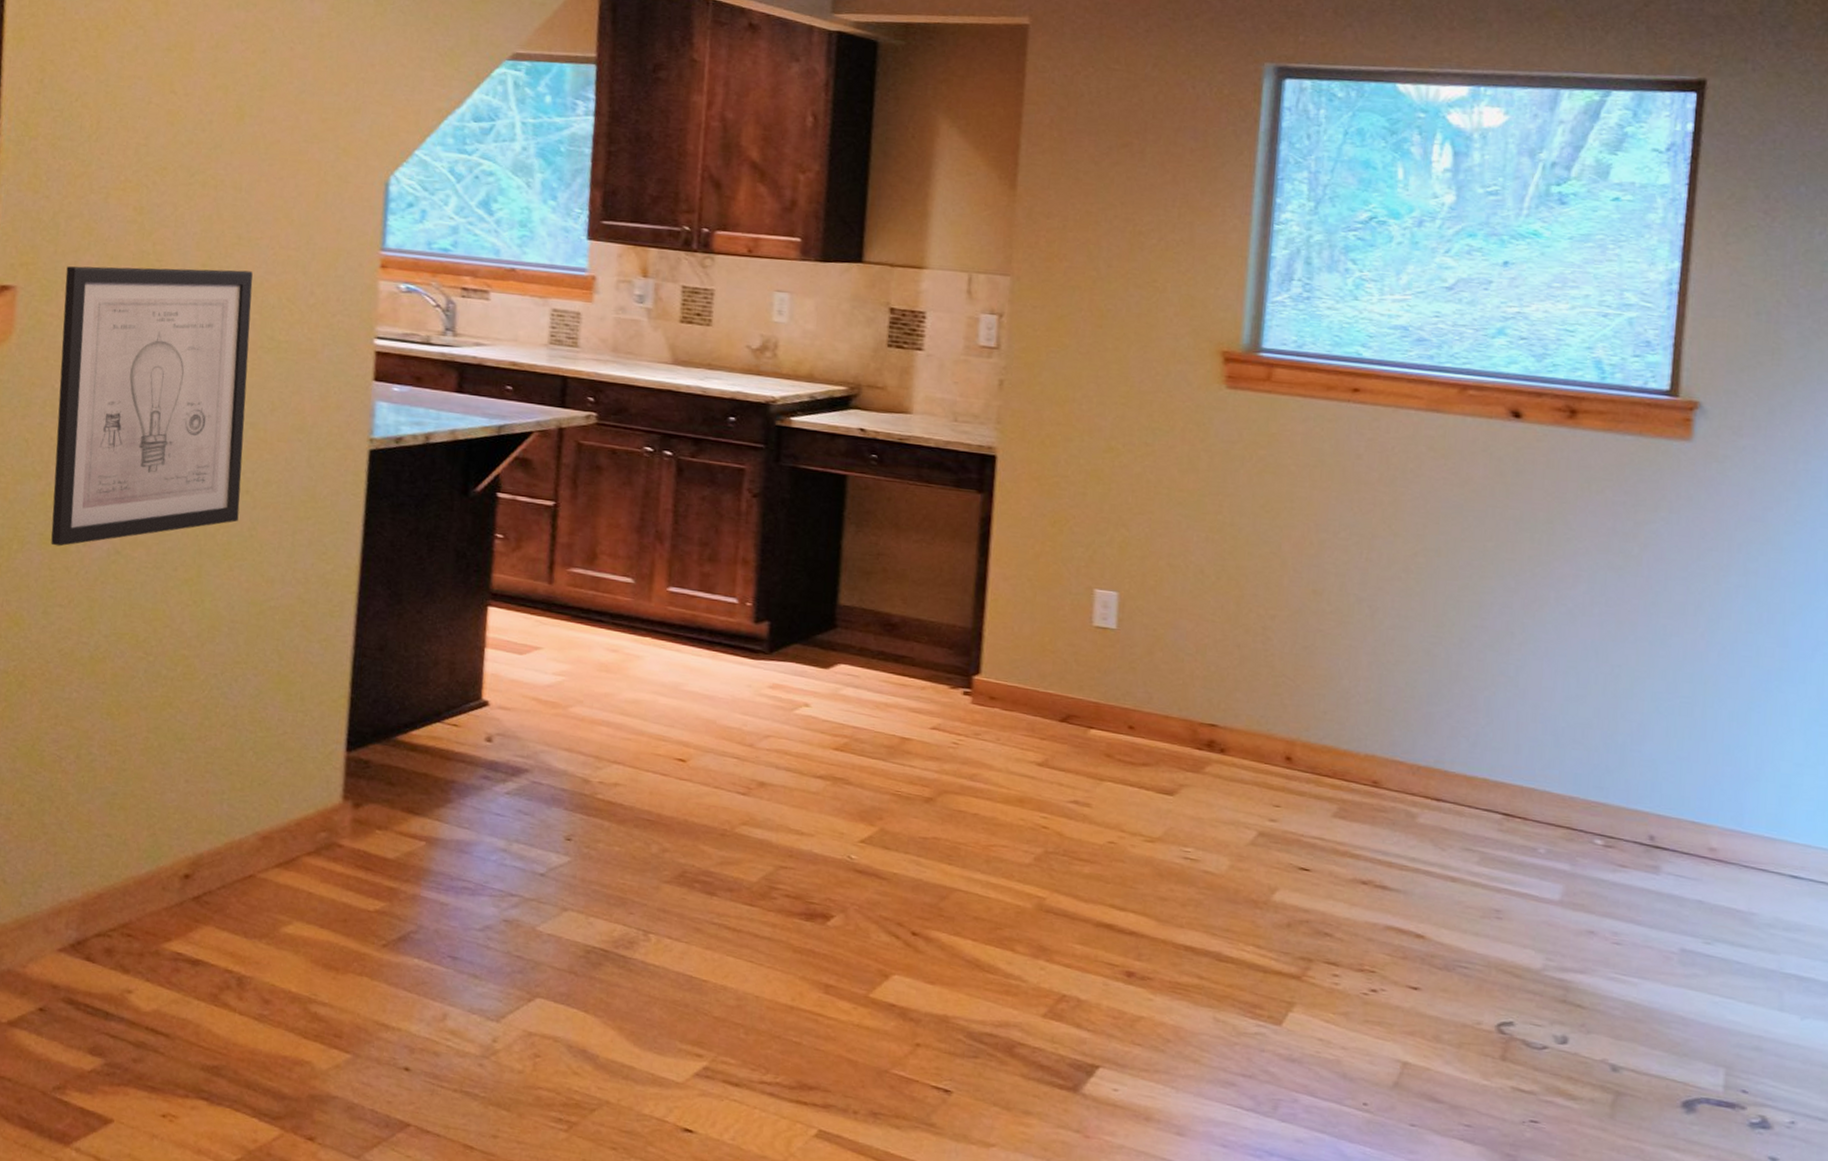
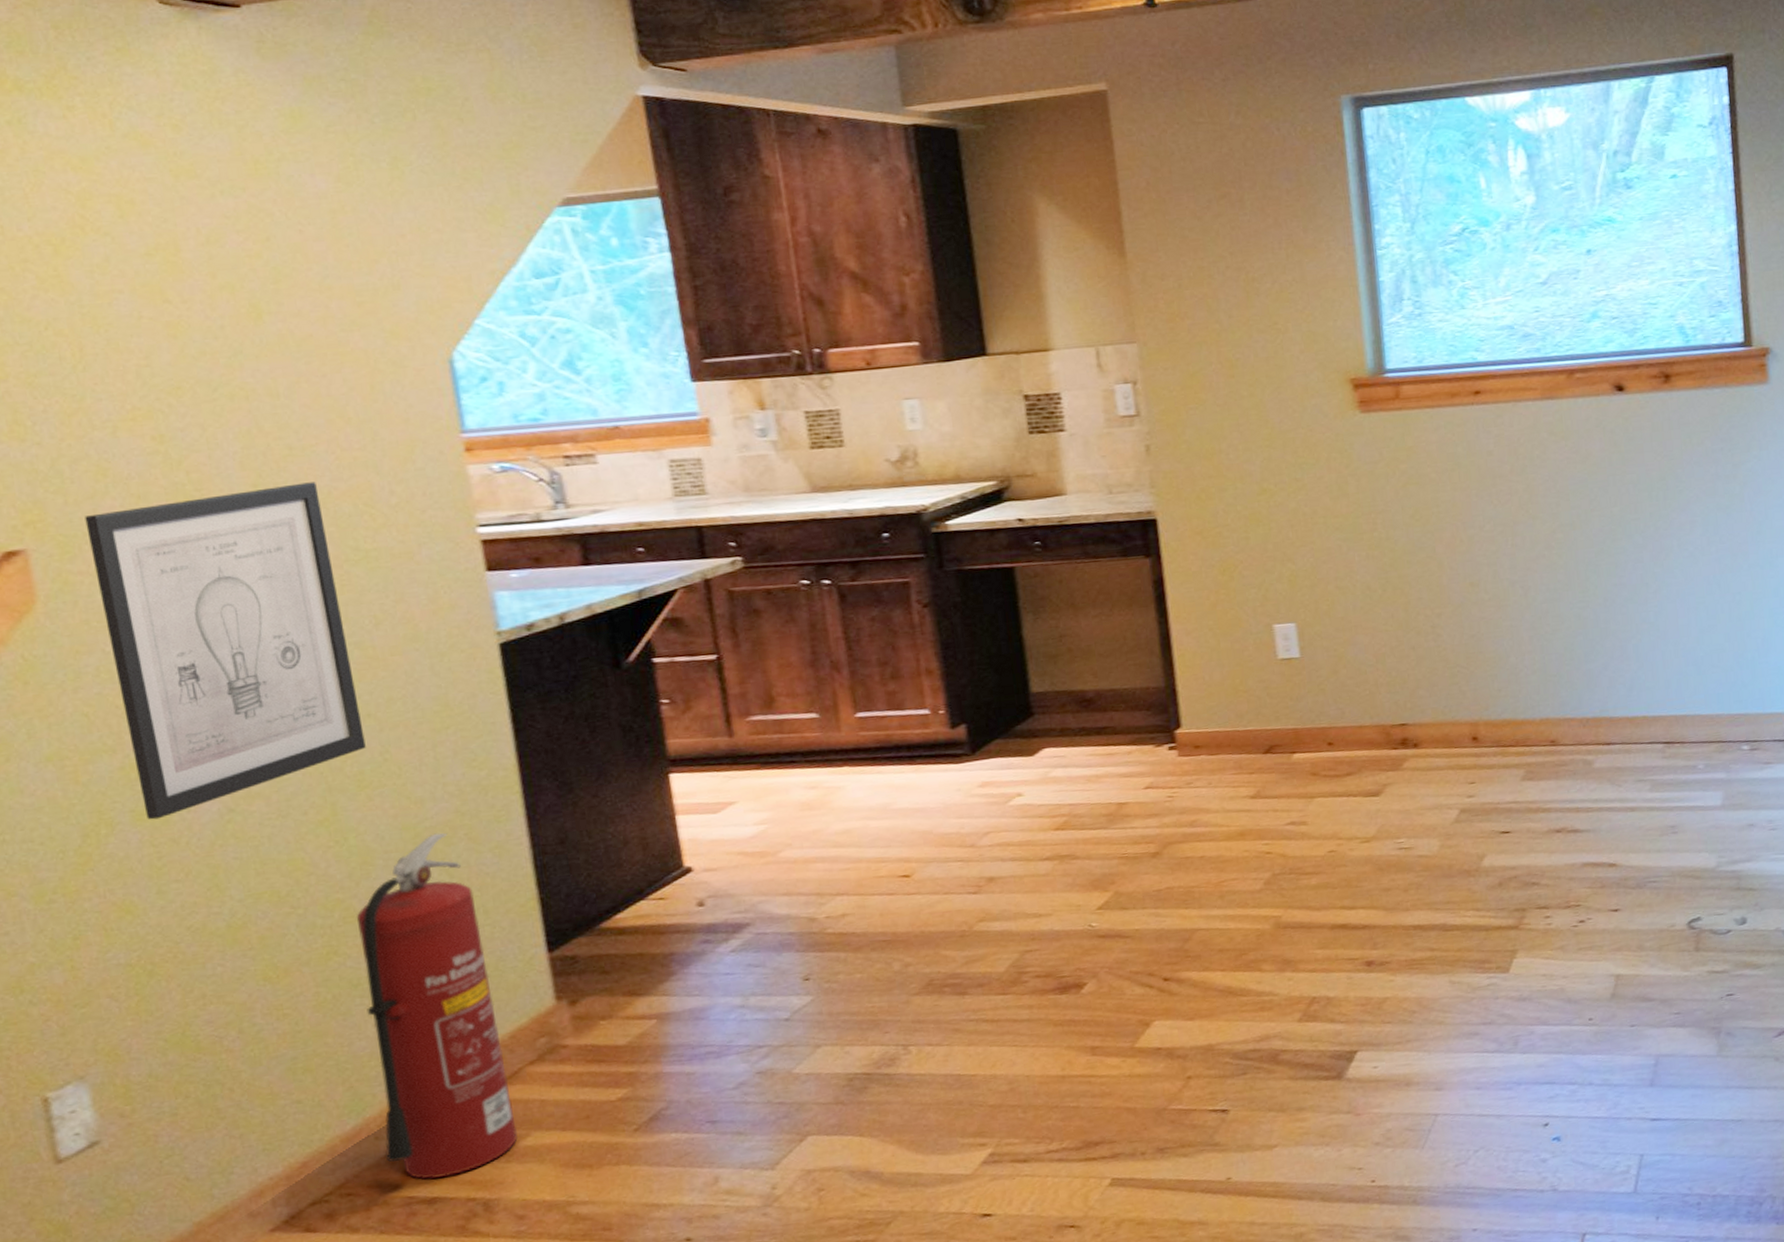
fire extinguisher: none [166,614,296,944] -> present [356,832,518,1180]

